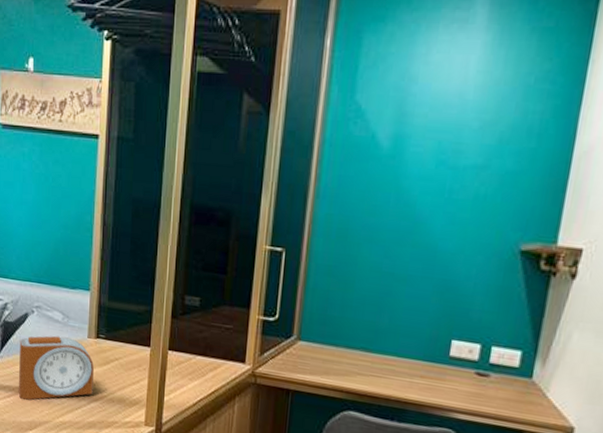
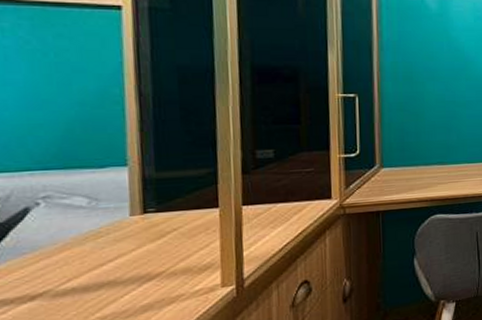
alarm clock: present [18,335,94,400] -> none [17,221,145,310]

